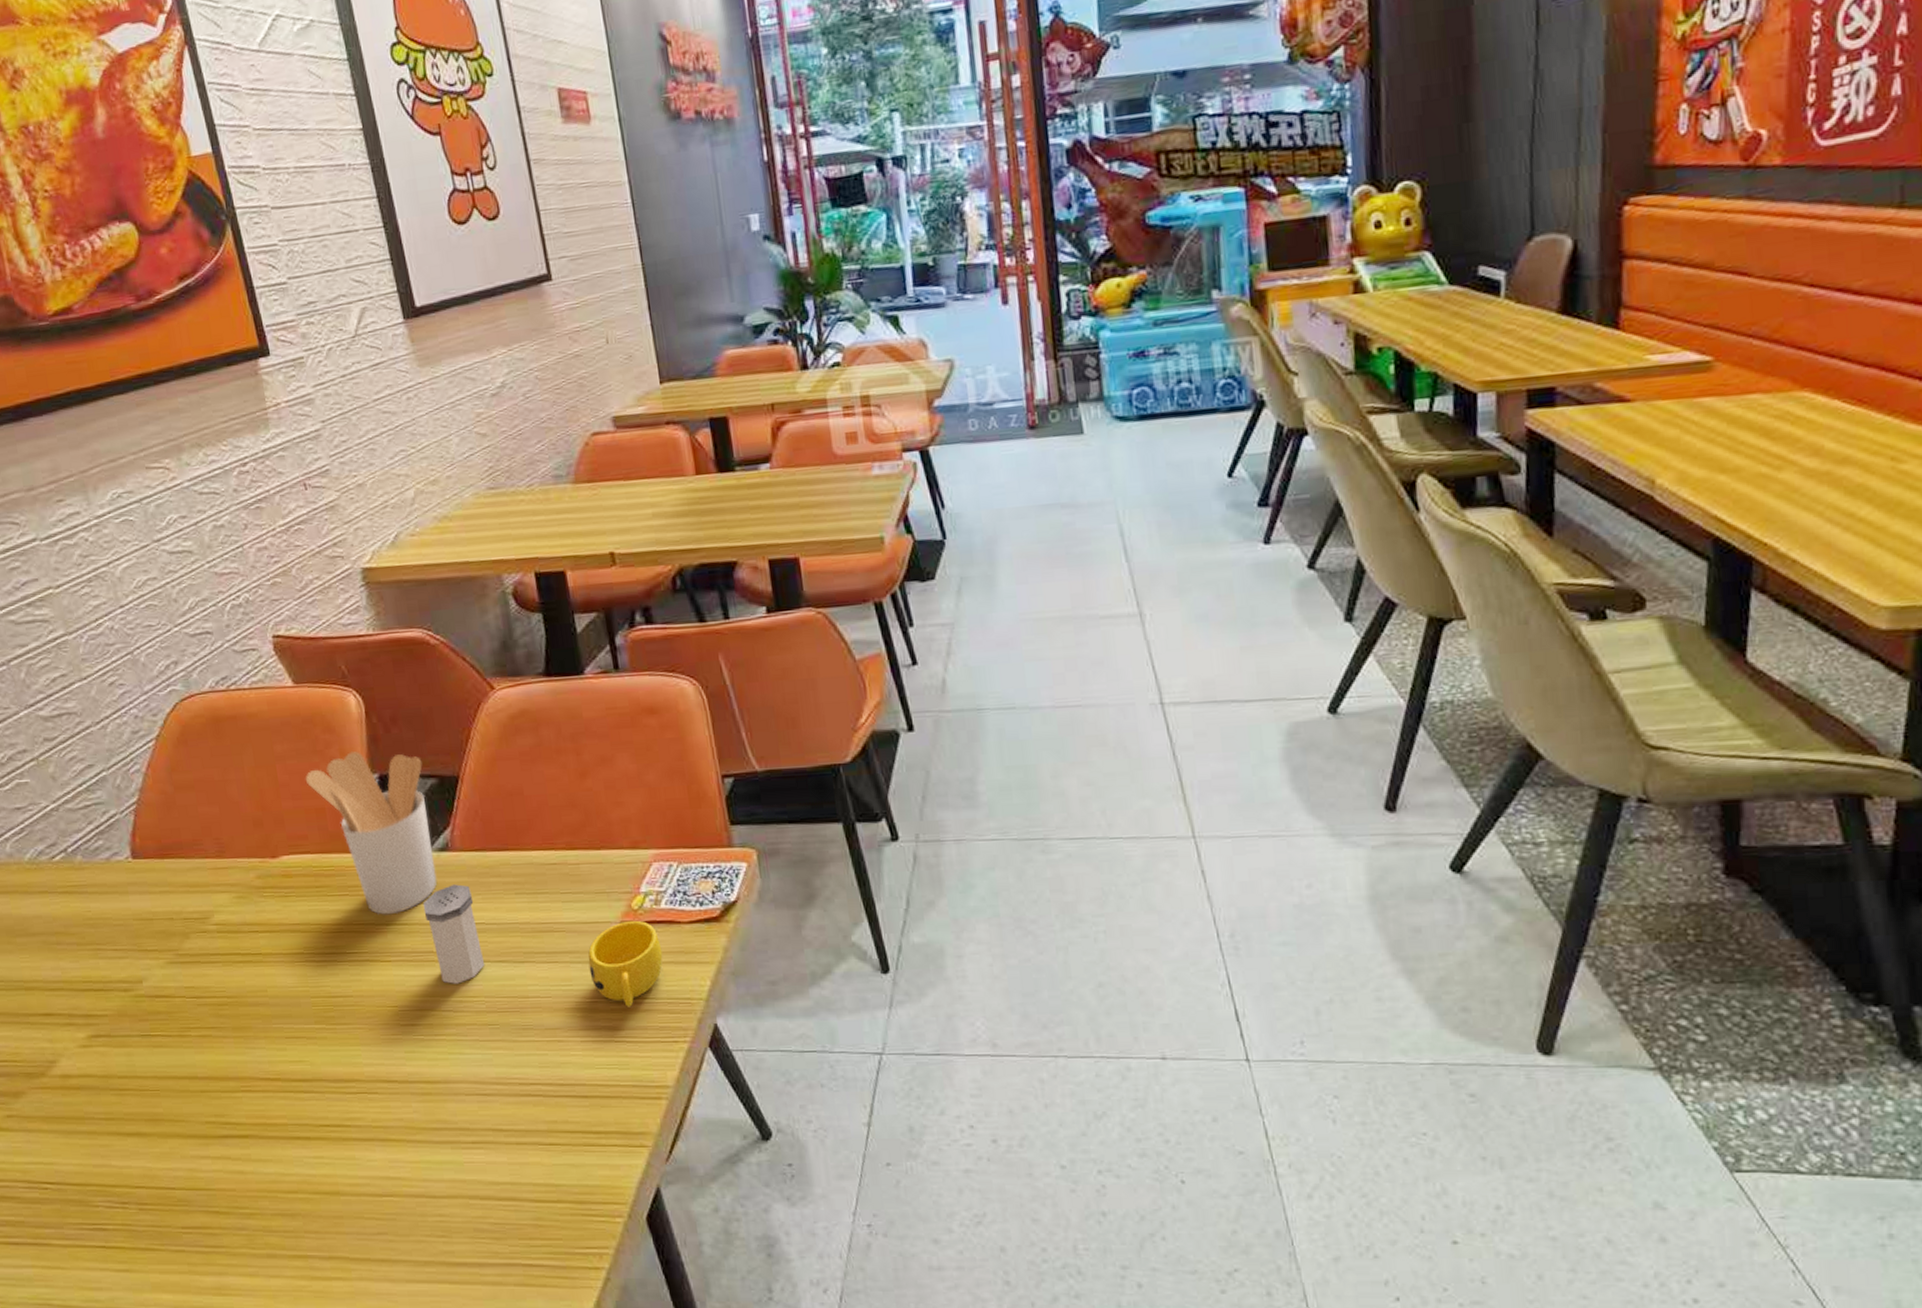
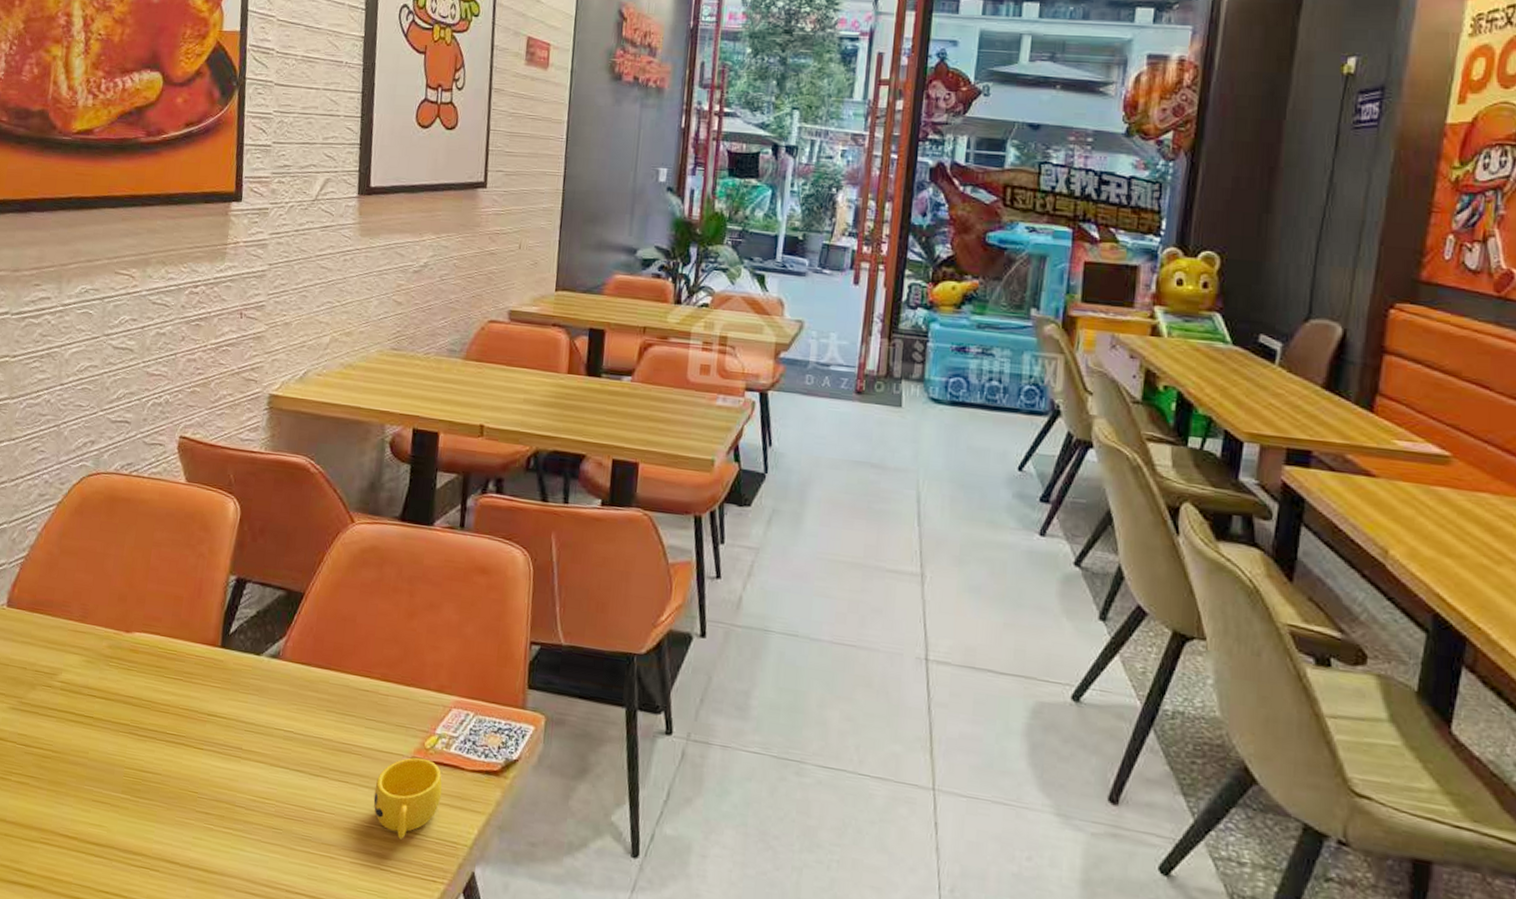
utensil holder: present [305,750,438,915] -> none [173,551,277,707]
salt shaker: present [423,884,485,984] -> none [242,690,289,784]

